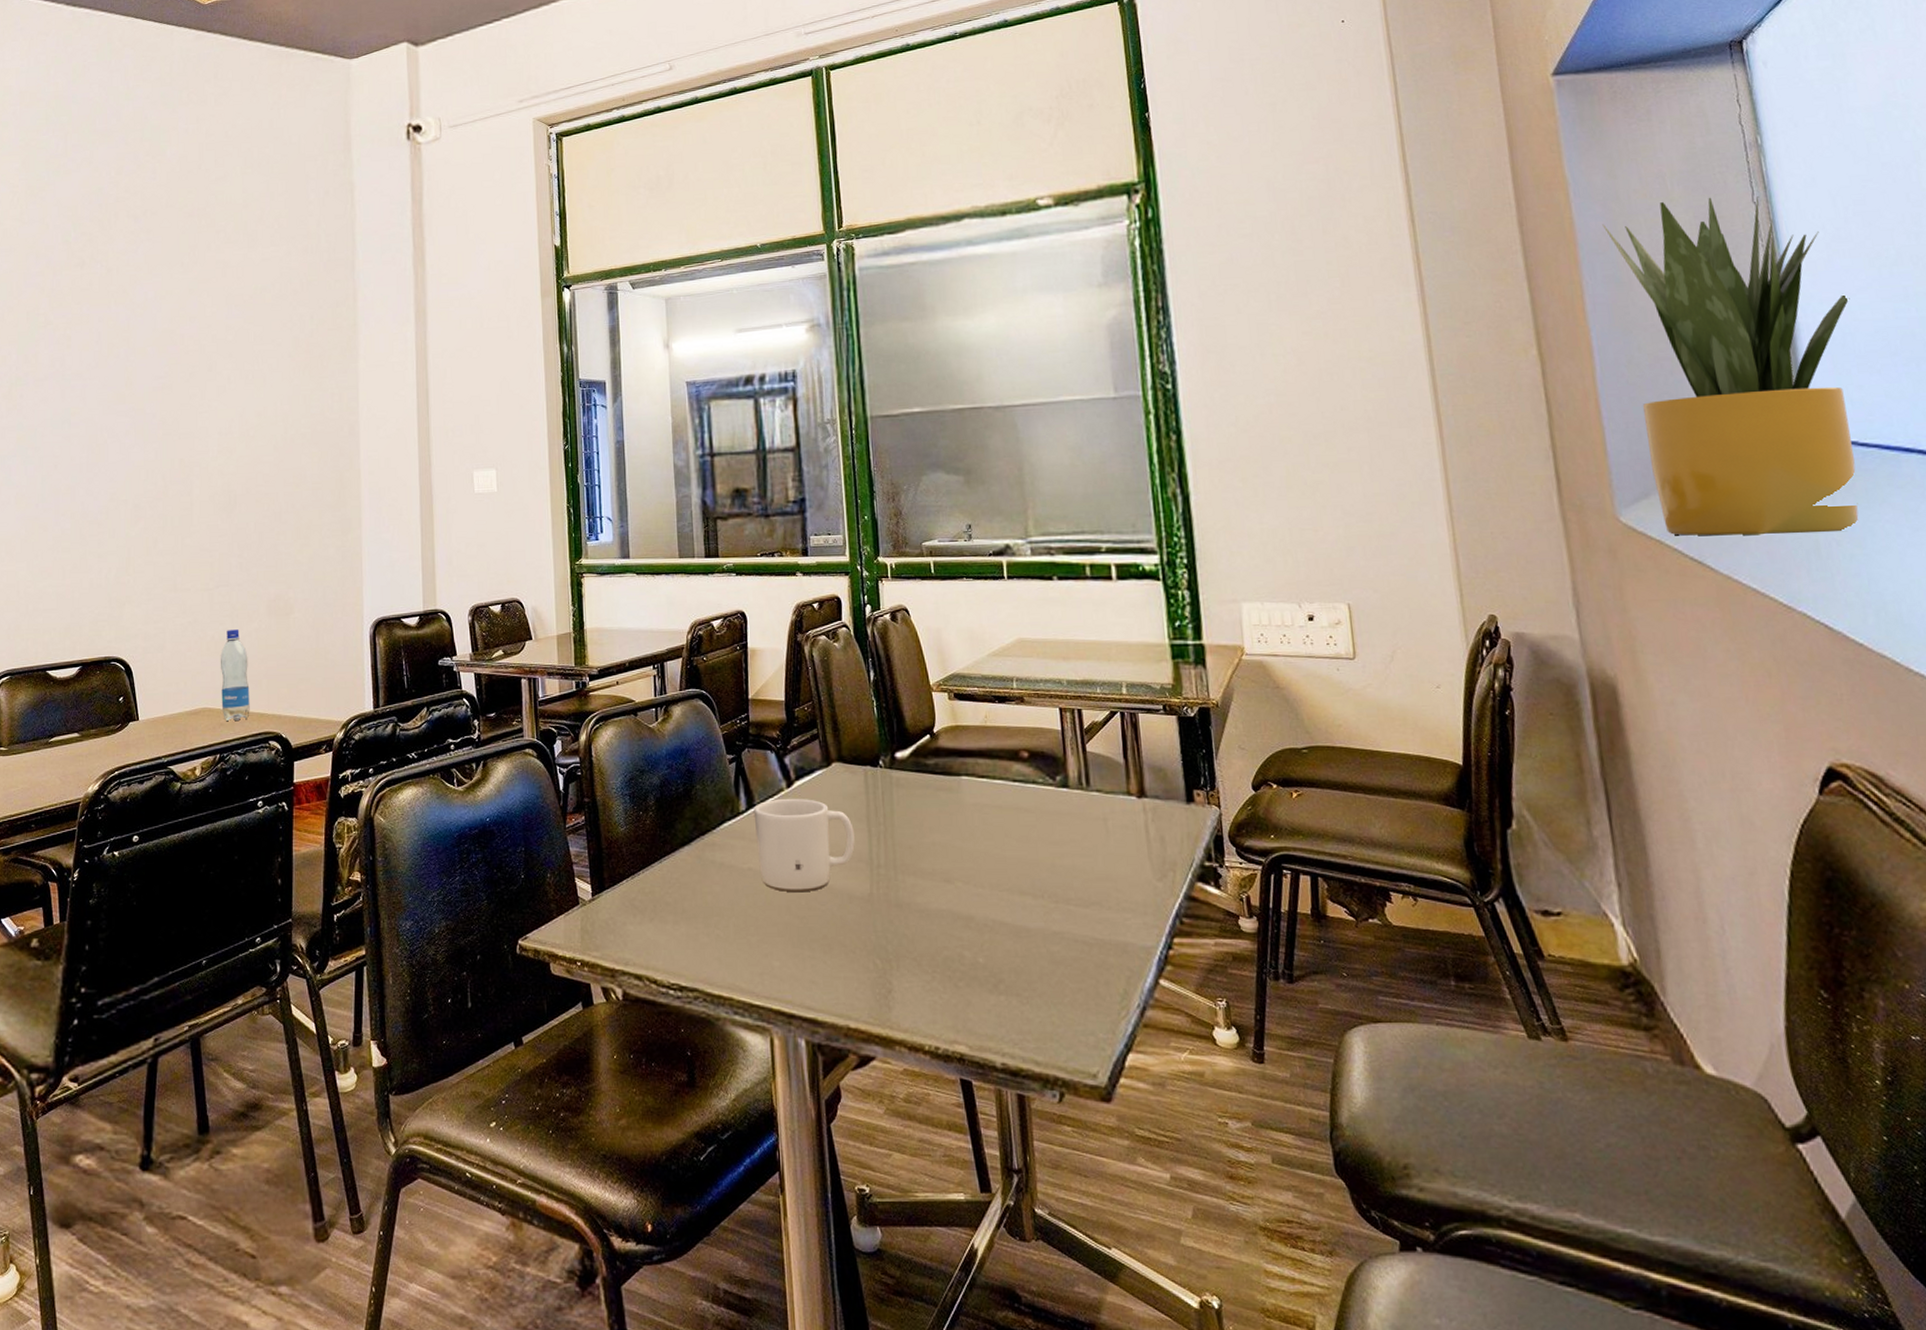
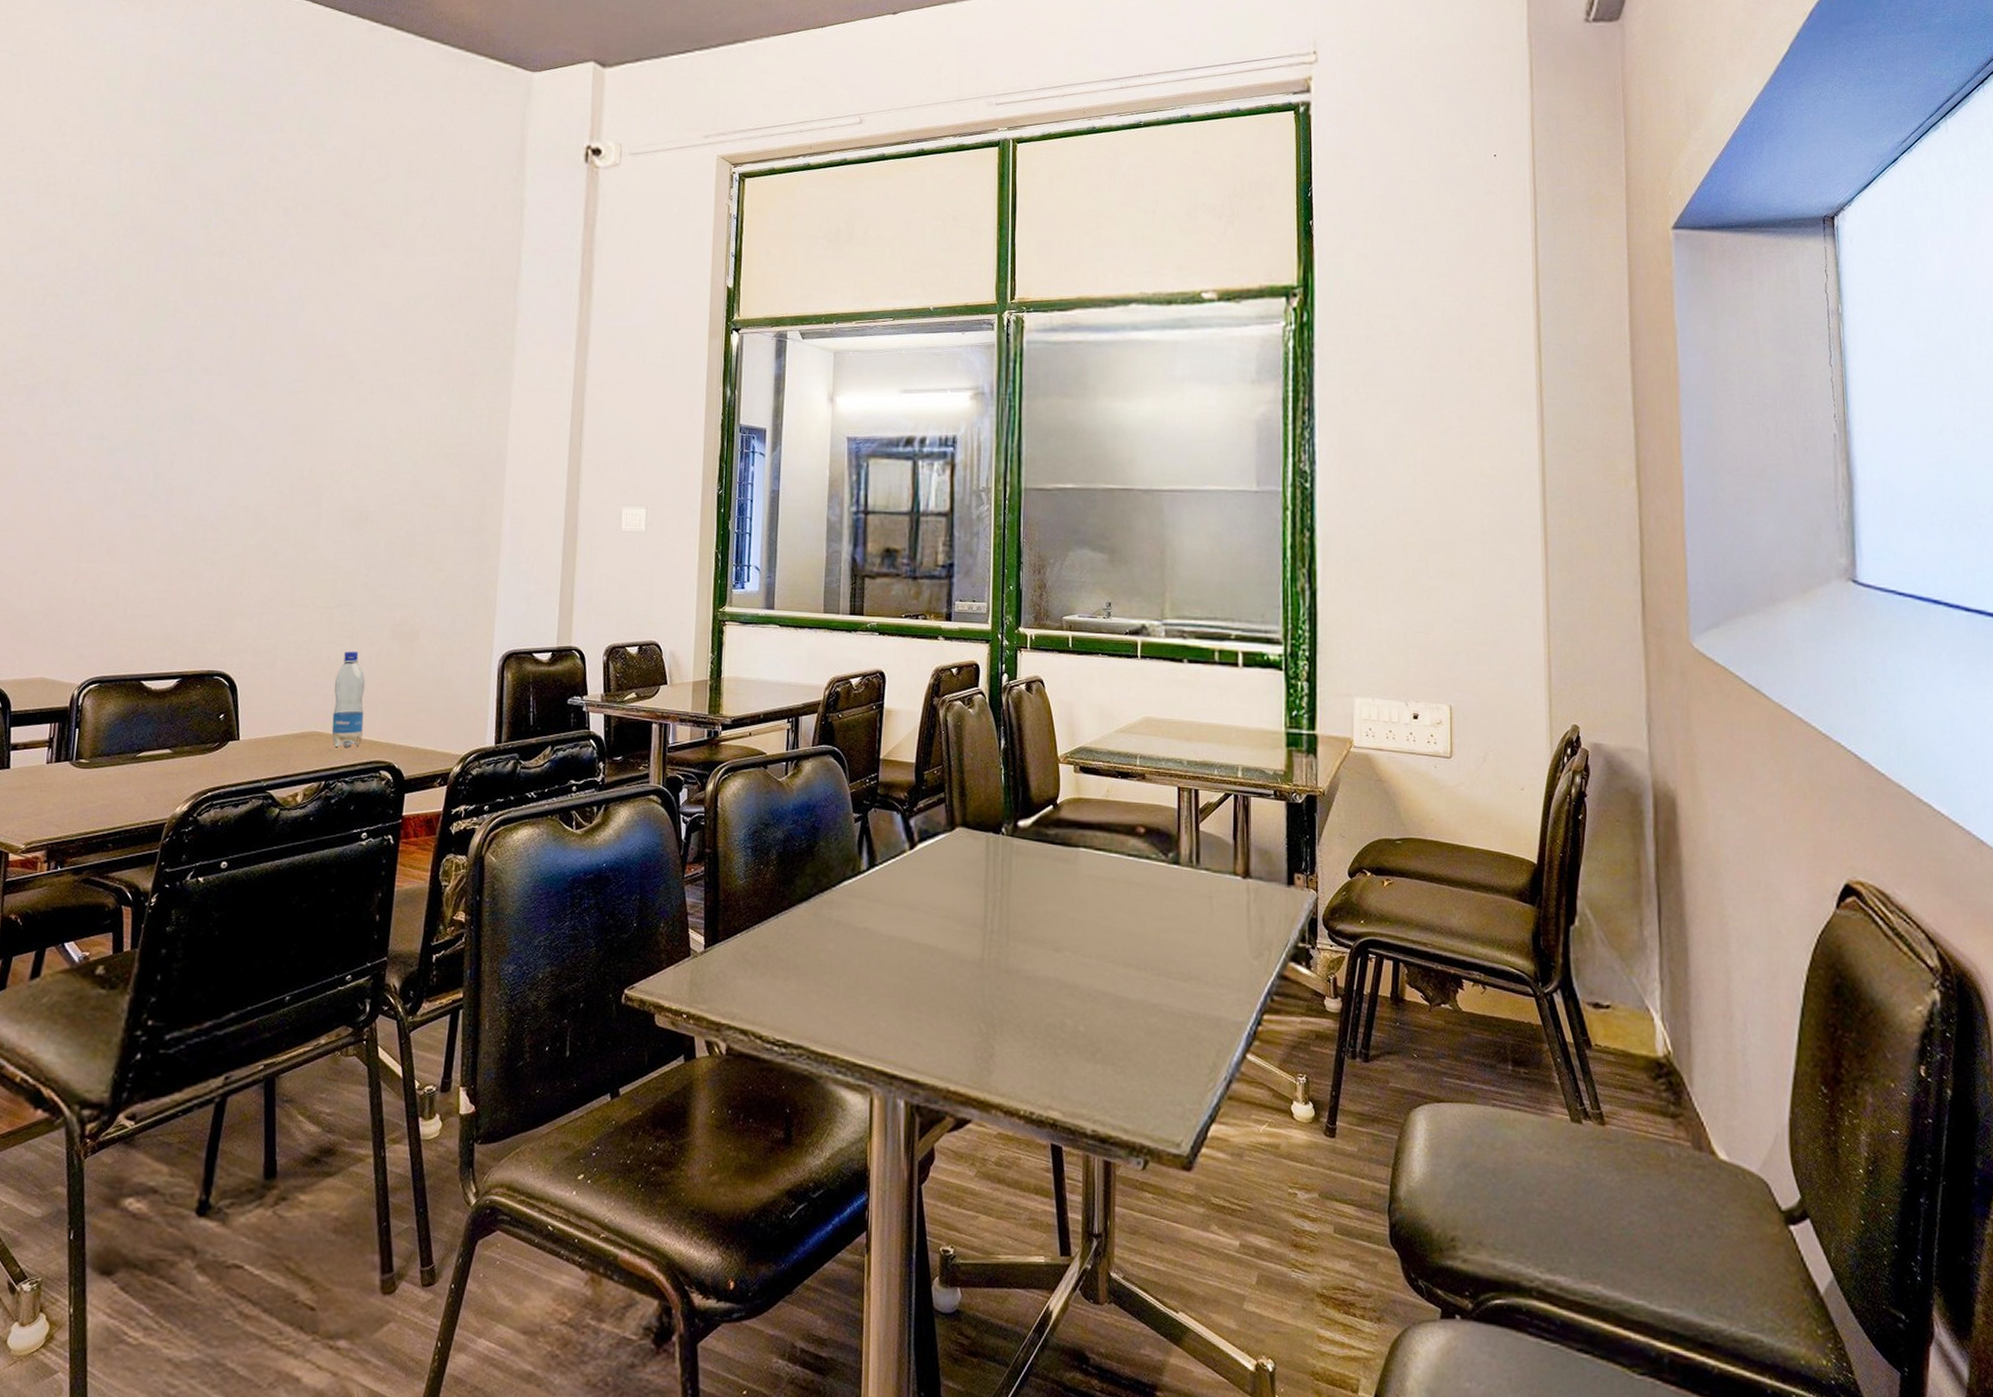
mug: present [753,798,856,893] -> none [874,860,972,954]
planter: present [1602,196,1859,536] -> none [1702,356,1902,671]

